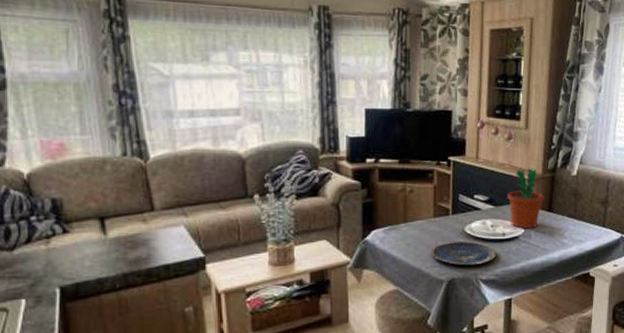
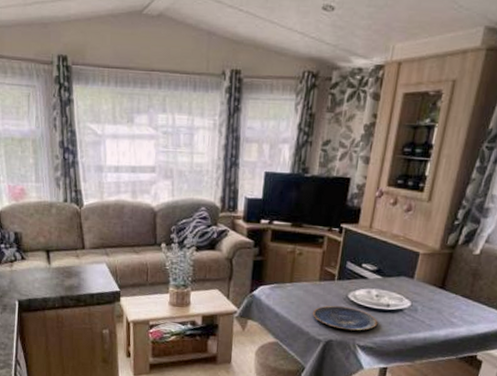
flower pot: present [507,168,544,229] -> none [397,241,438,303]

